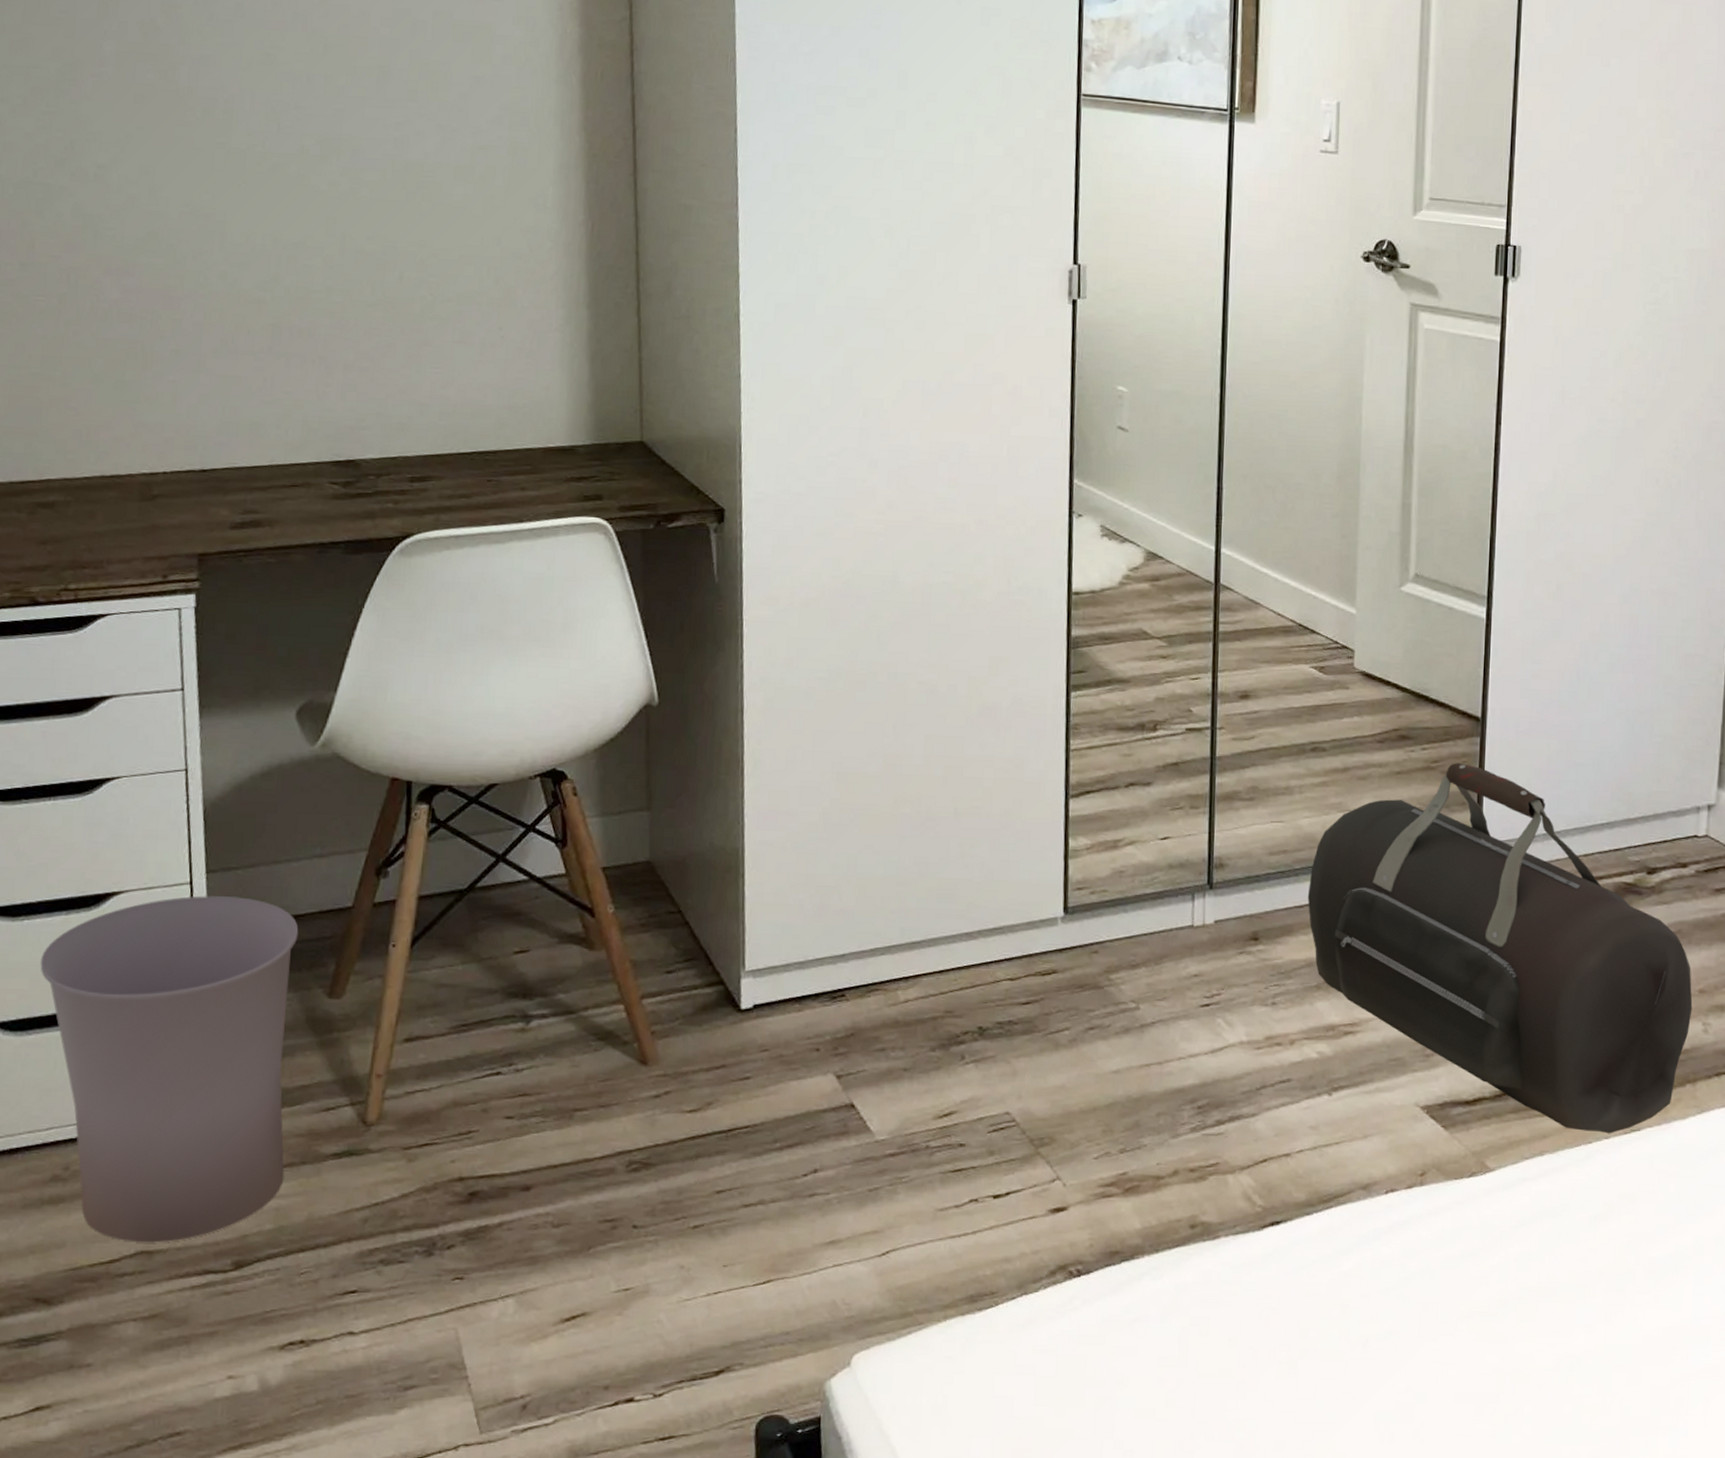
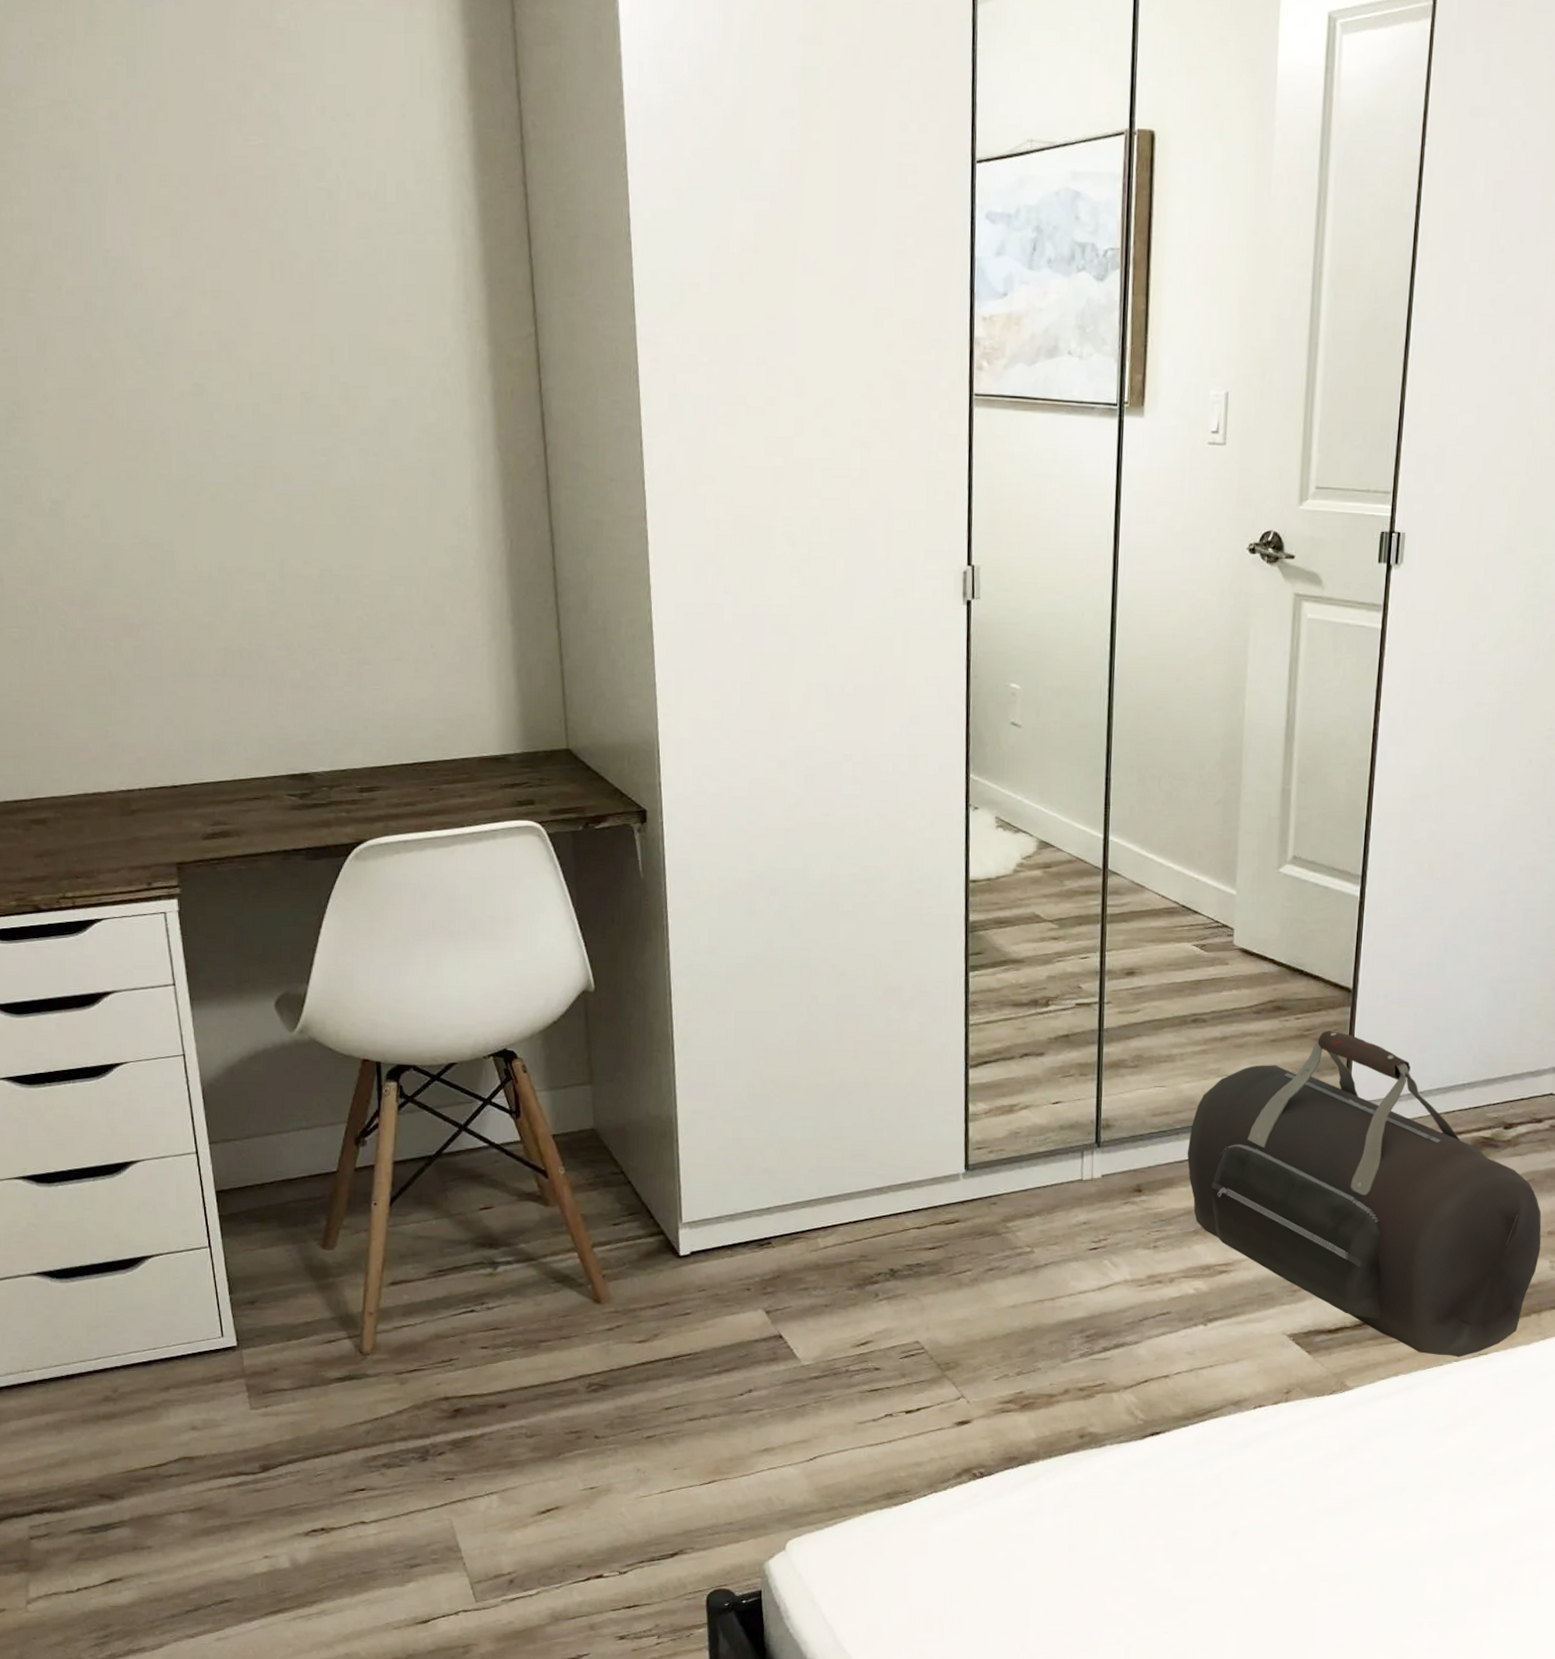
waste bin: present [40,896,299,1243] -> none [75,1163,297,1451]

